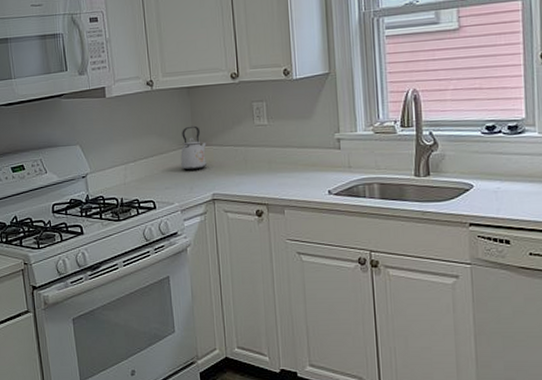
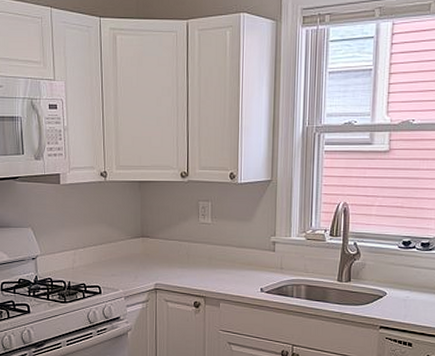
kettle: present [180,125,207,171] -> none [128,218,153,261]

